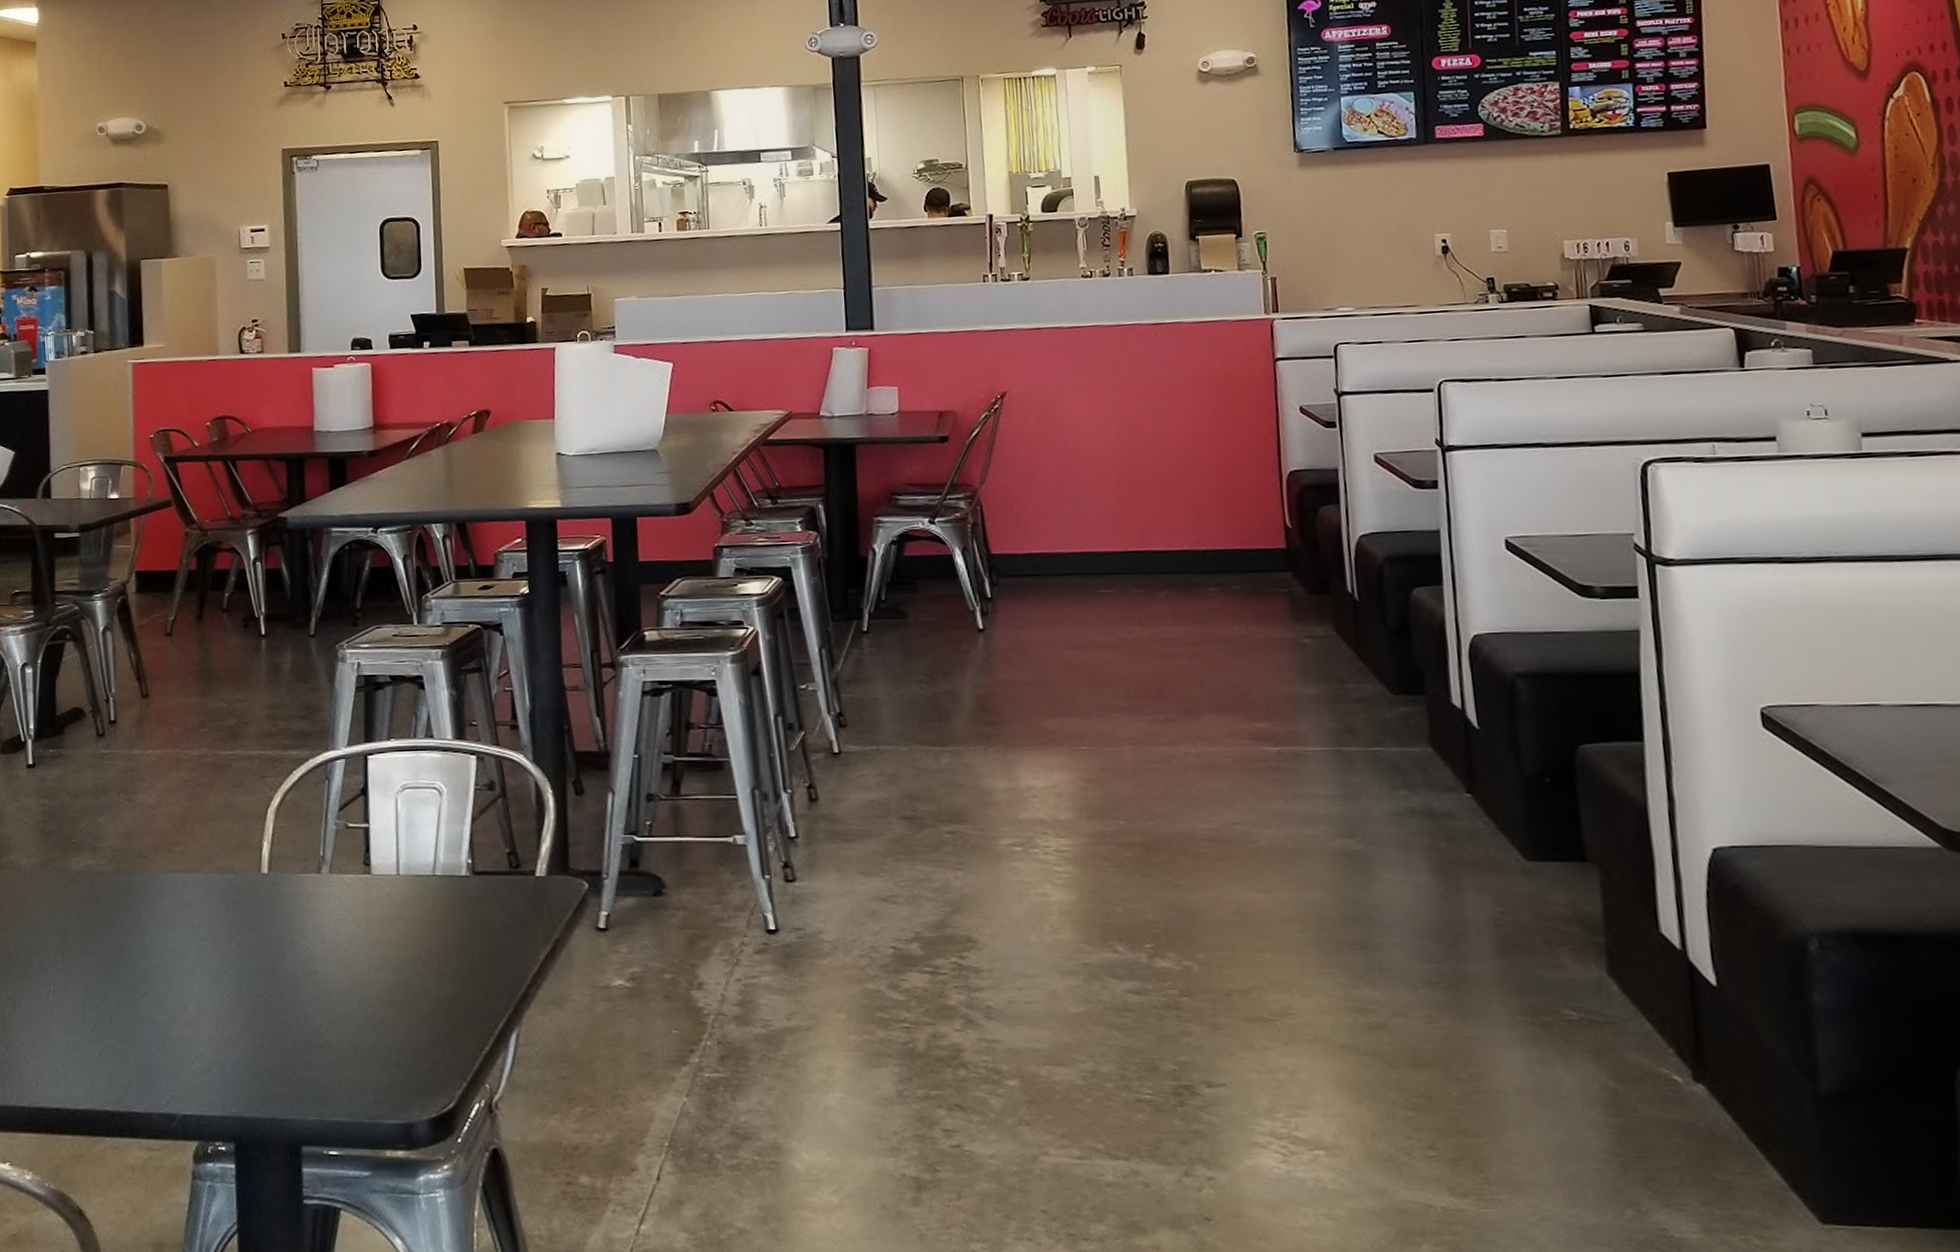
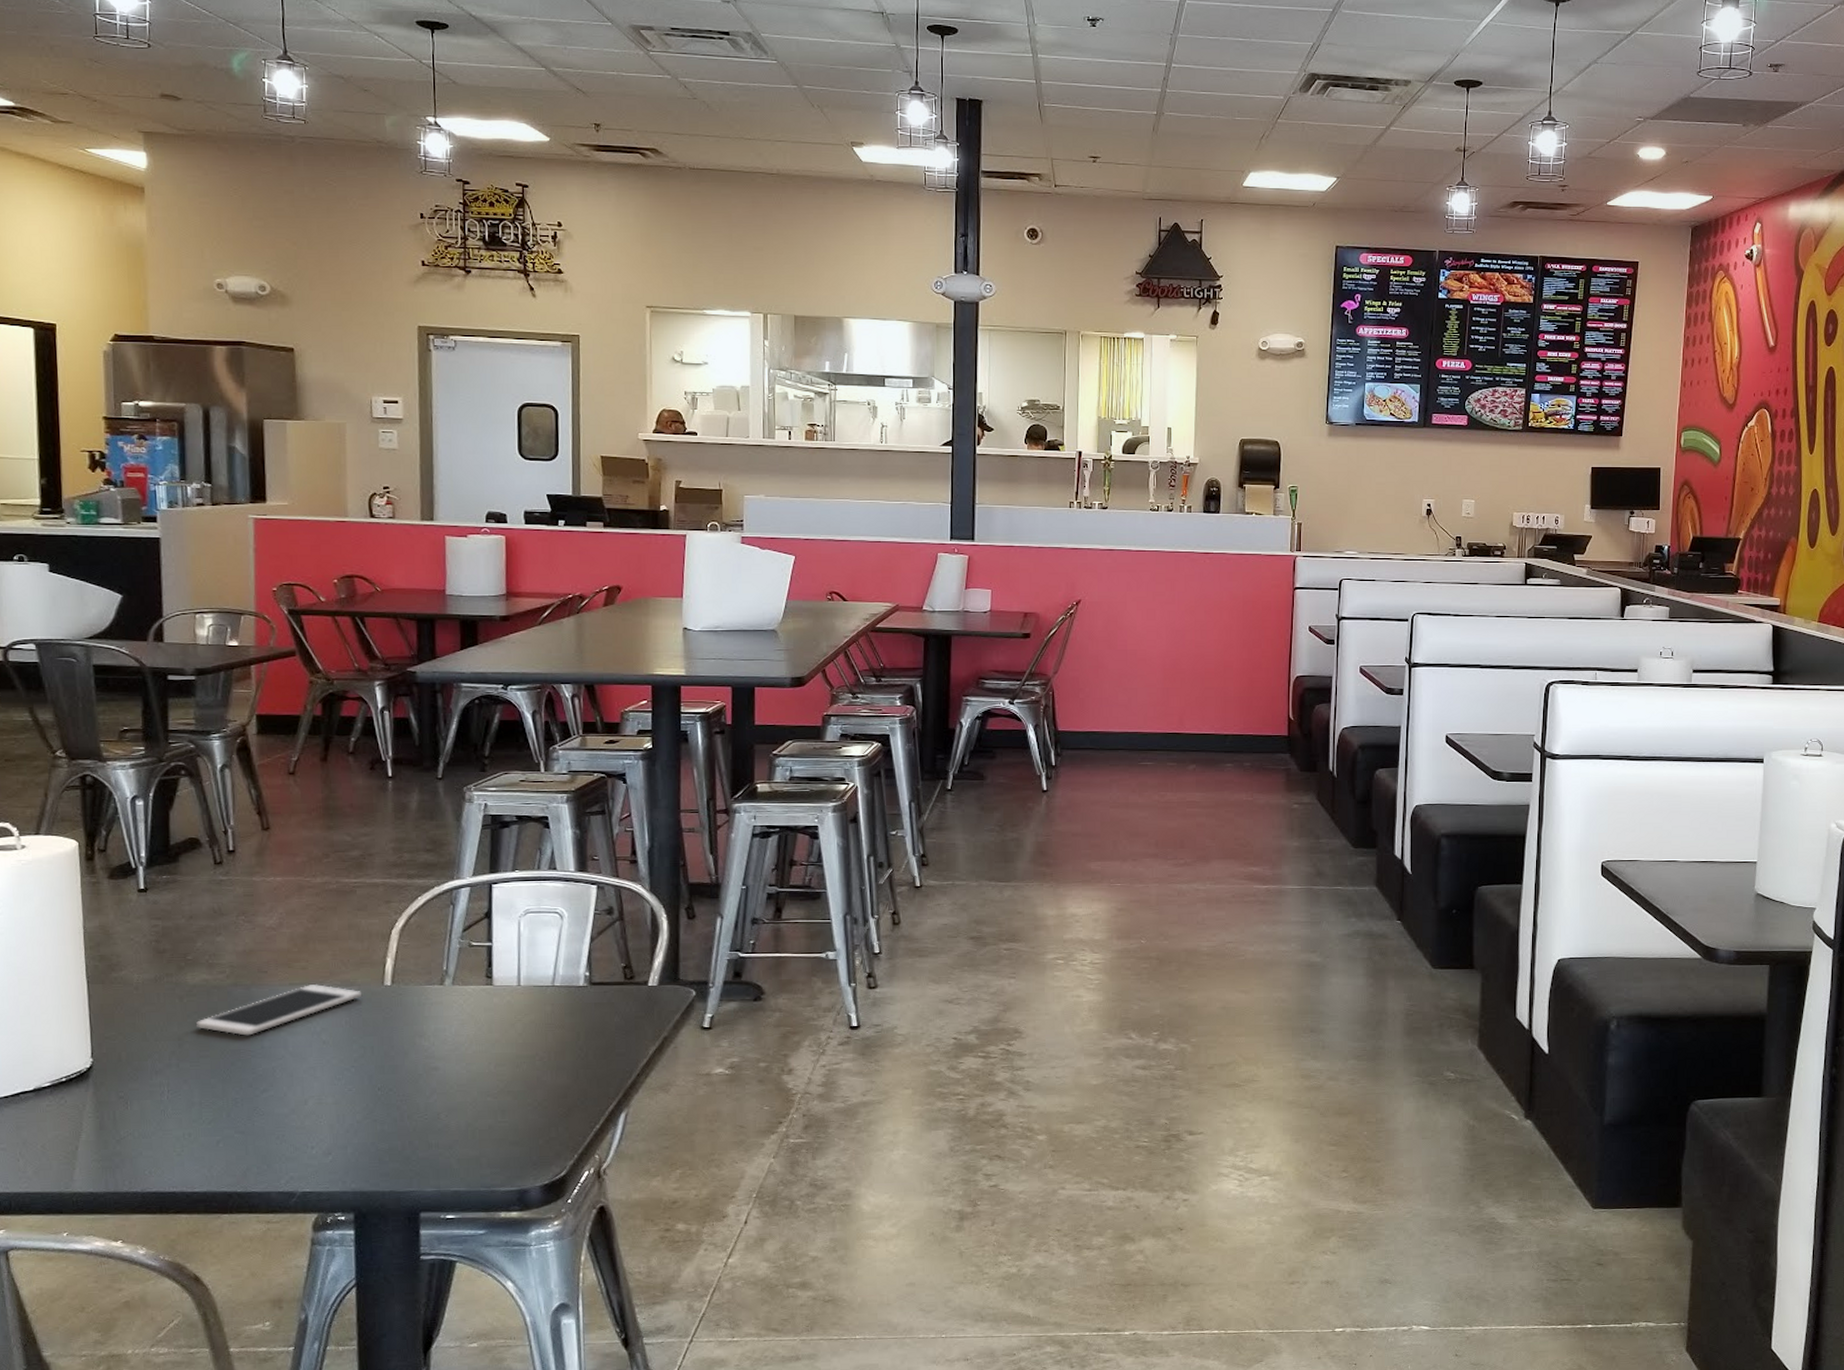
cell phone: none [80,872,239,930] -> present [196,984,361,1036]

